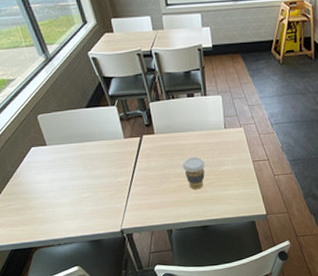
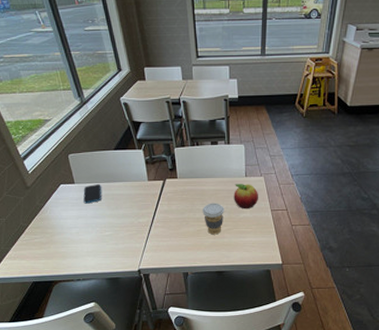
smartphone: none [57,145,77,166] -> present [83,184,102,204]
fruit: none [214,135,239,162] -> present [234,184,258,209]

